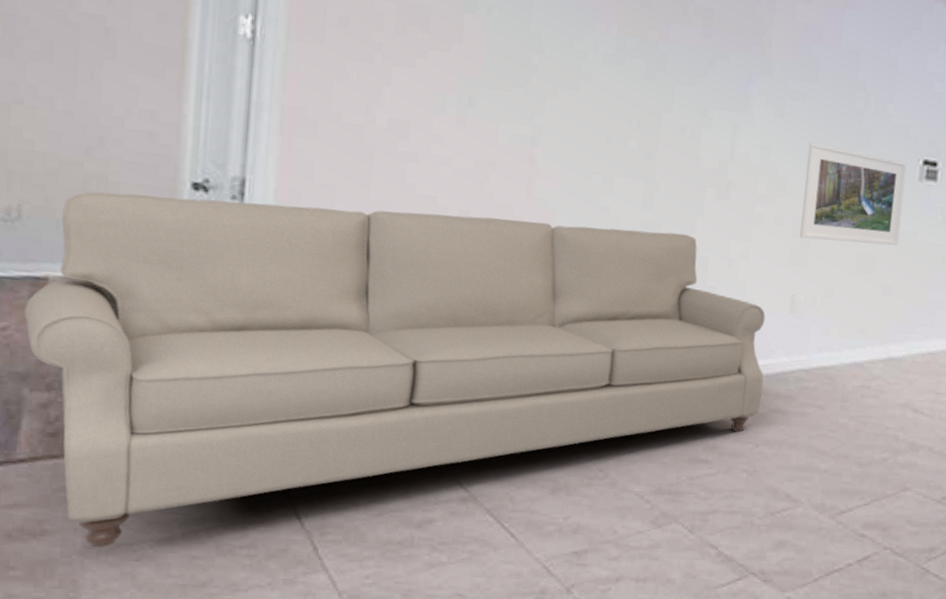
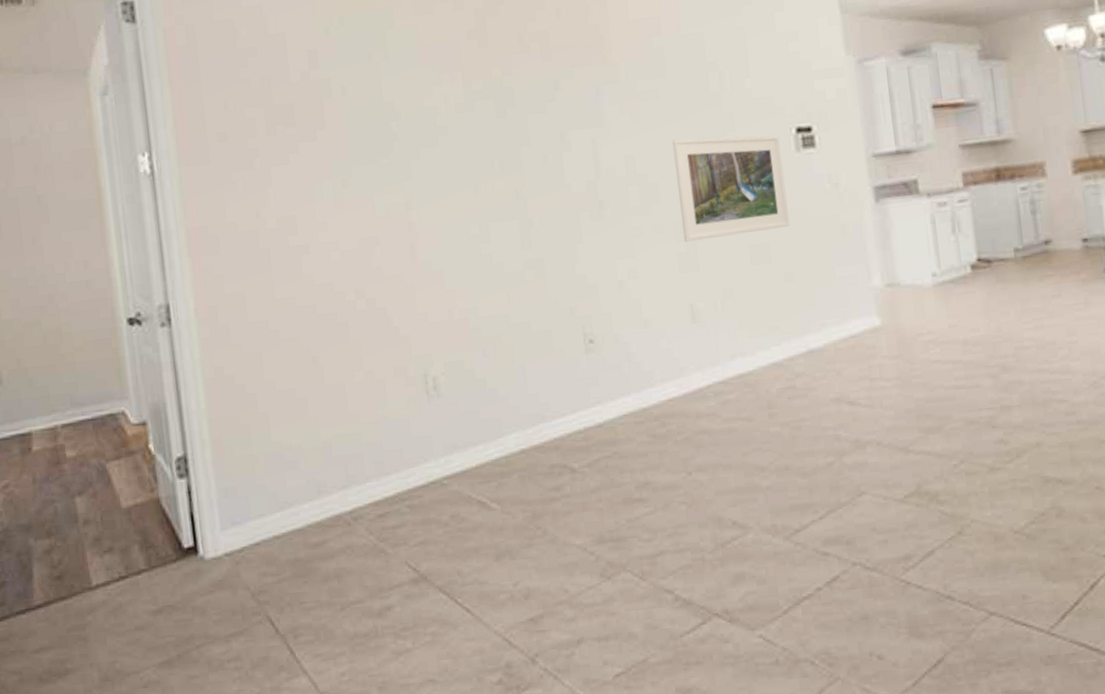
sofa: present [24,191,766,548] -> none [18,265,684,680]

